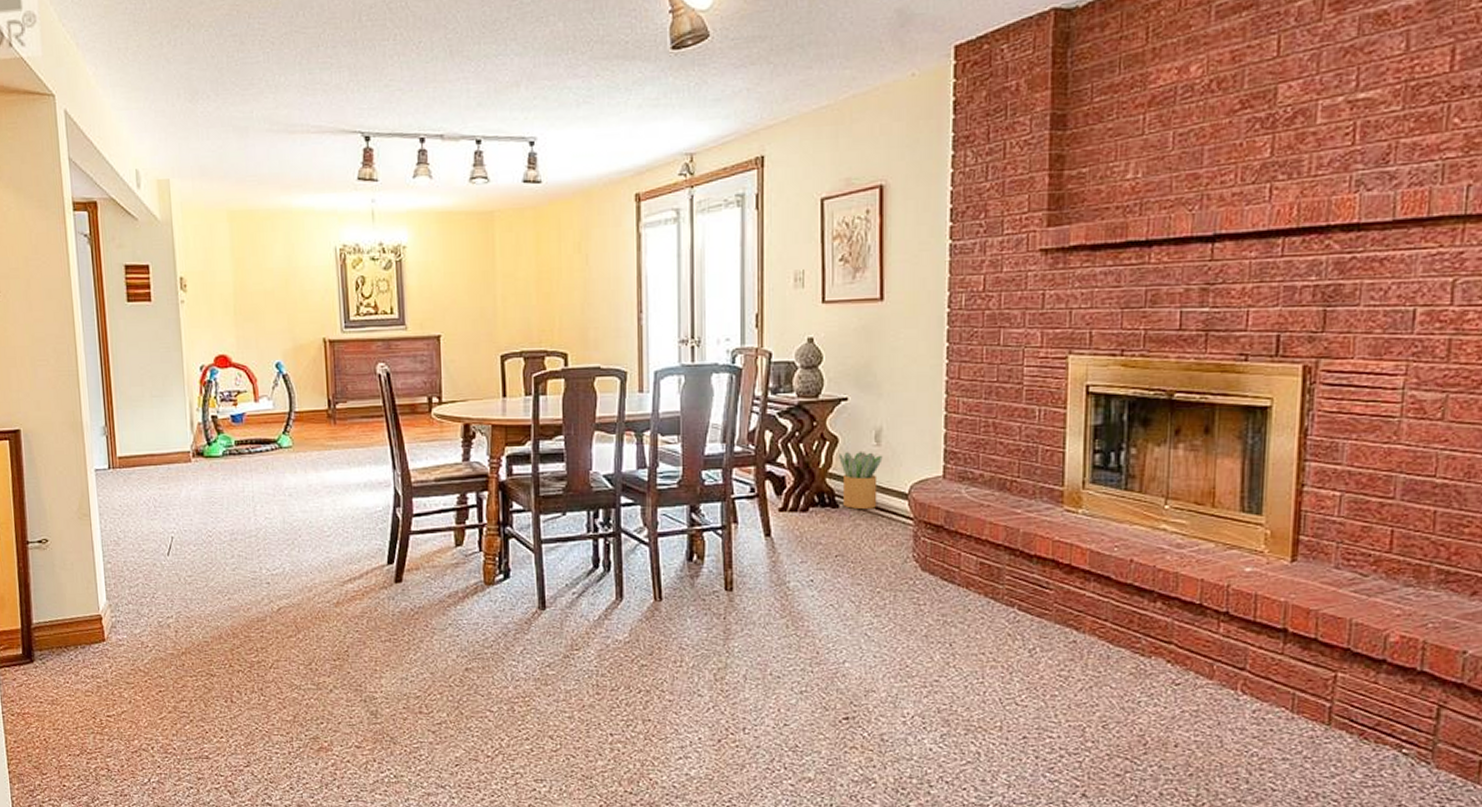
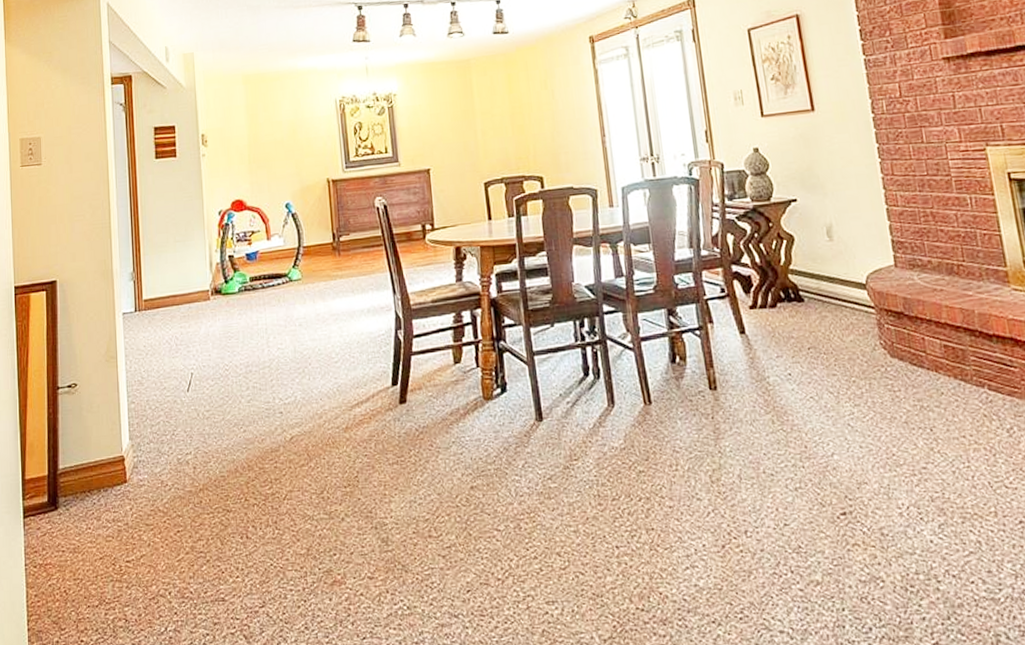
potted plant: present [837,451,883,509] -> none [795,246,839,302]

